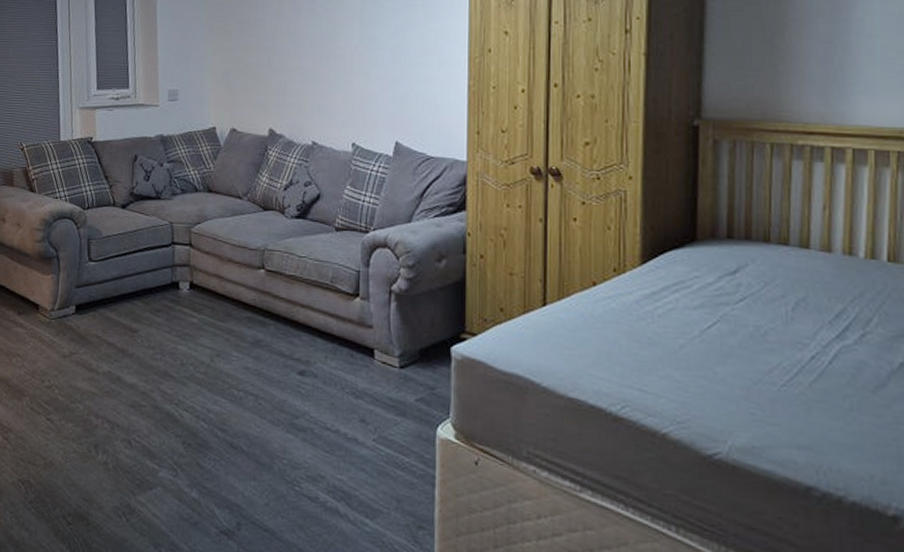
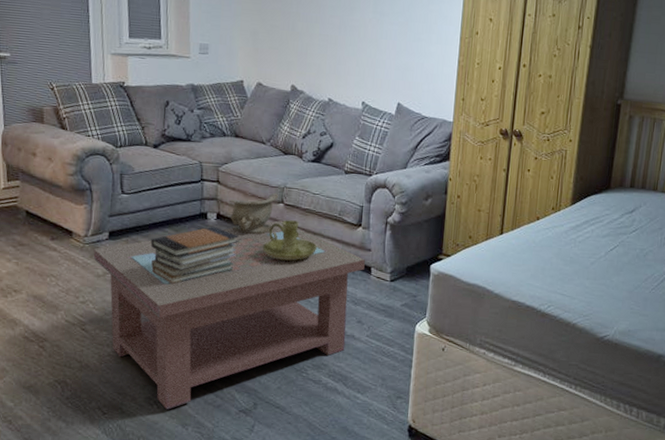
coffee table: none [59,290,366,524] -> present [93,220,365,410]
book stack: none [118,297,214,367] -> present [150,226,239,284]
decorative bowl: none [204,256,259,308] -> present [230,192,279,235]
candle holder: none [241,289,306,340] -> present [262,220,317,261]

